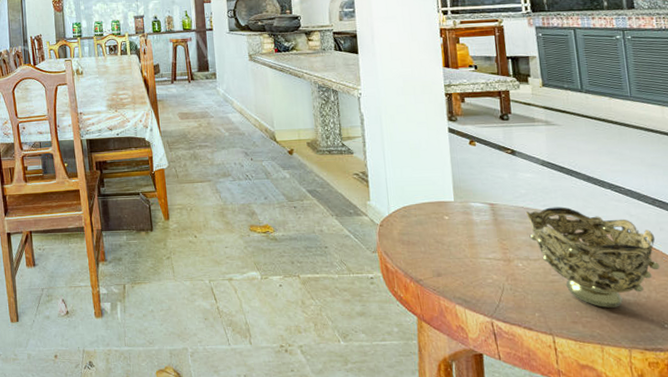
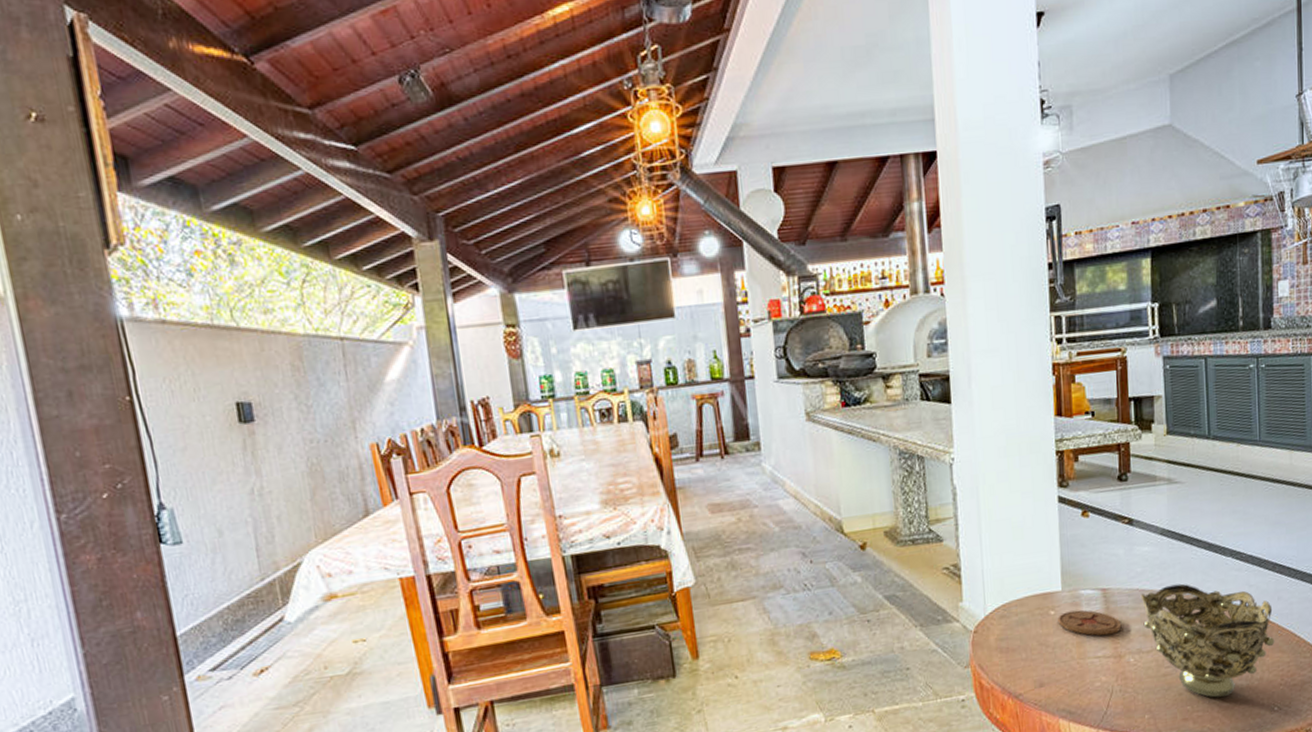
coaster: none [451,218,510,242] -> present [1058,610,1122,636]

